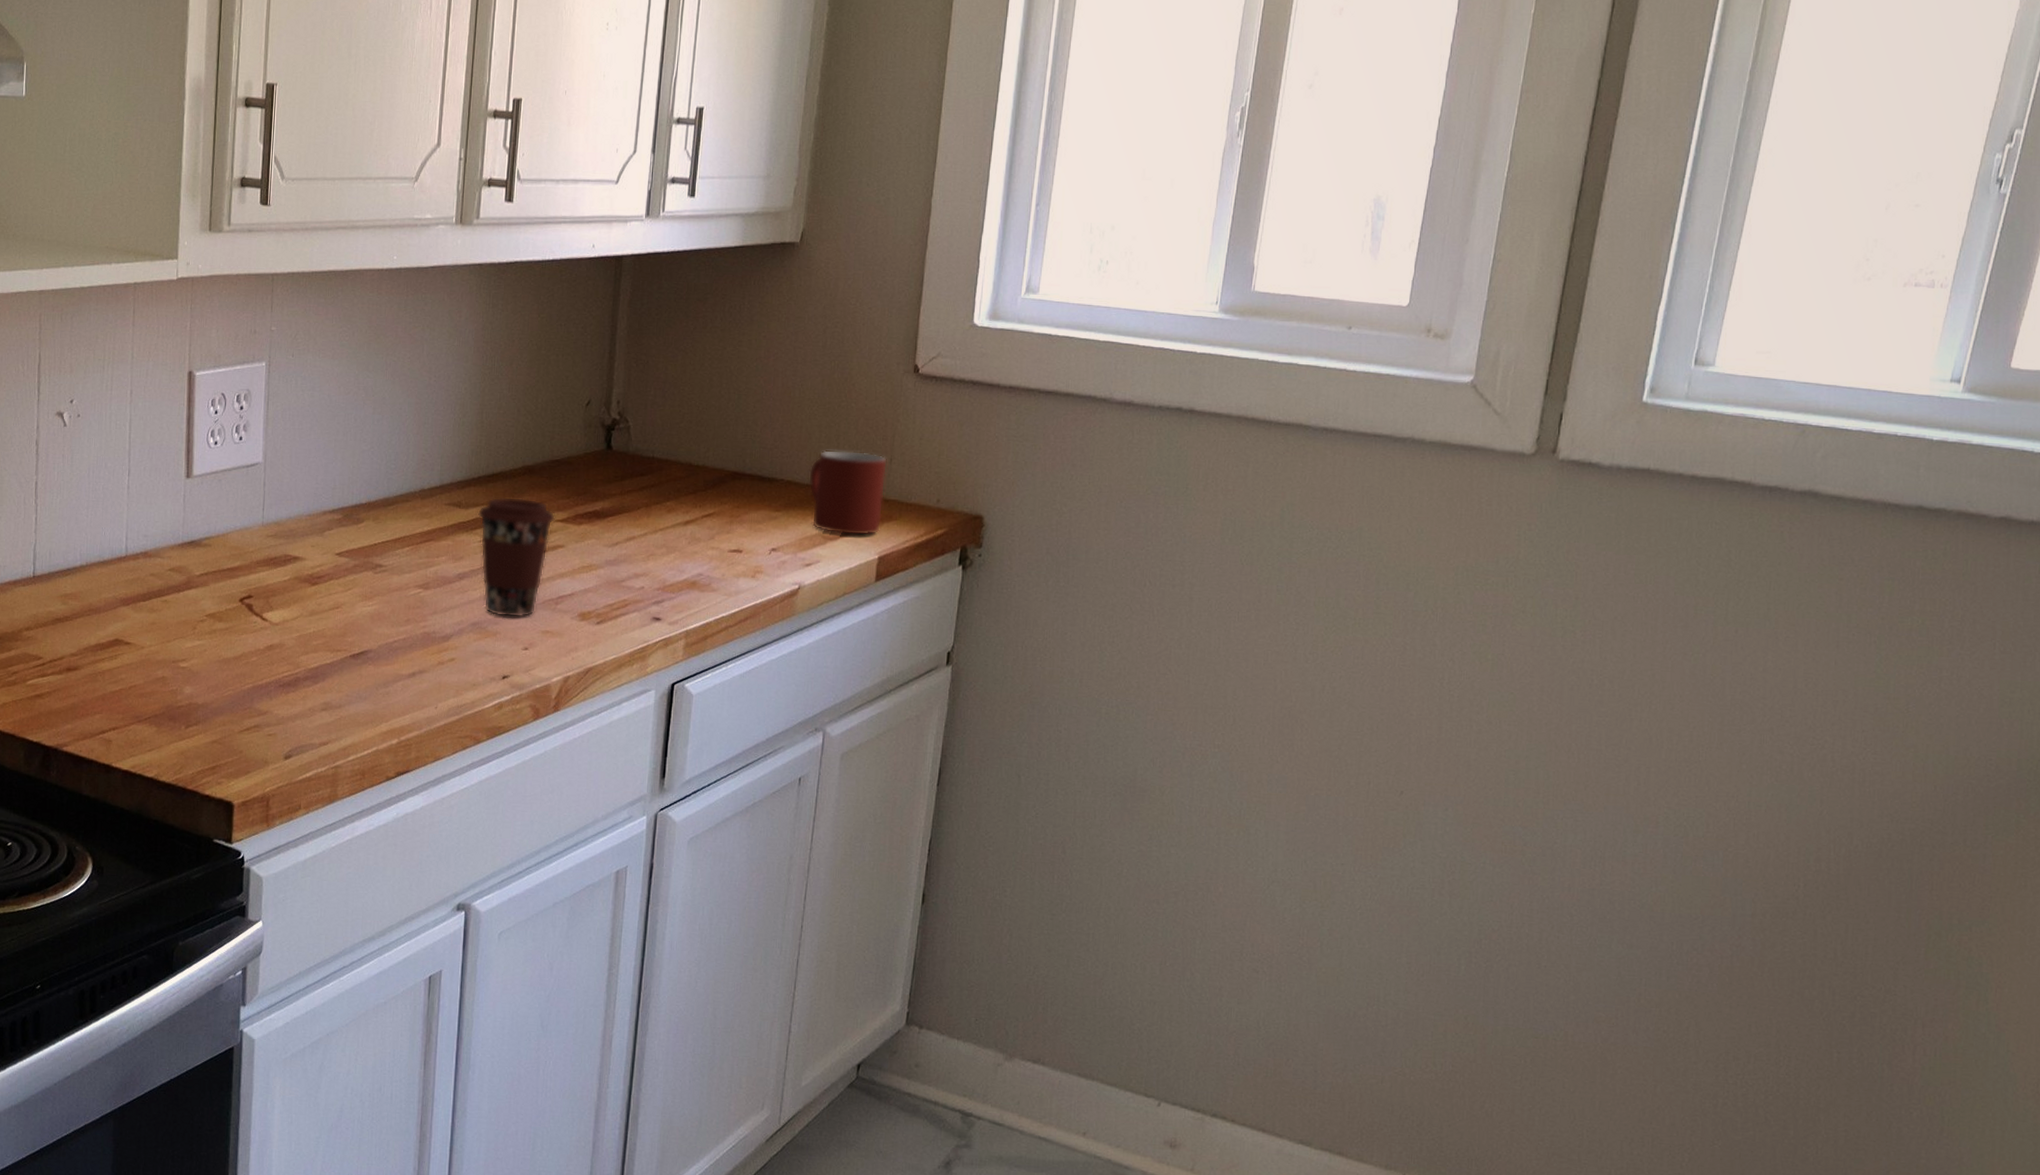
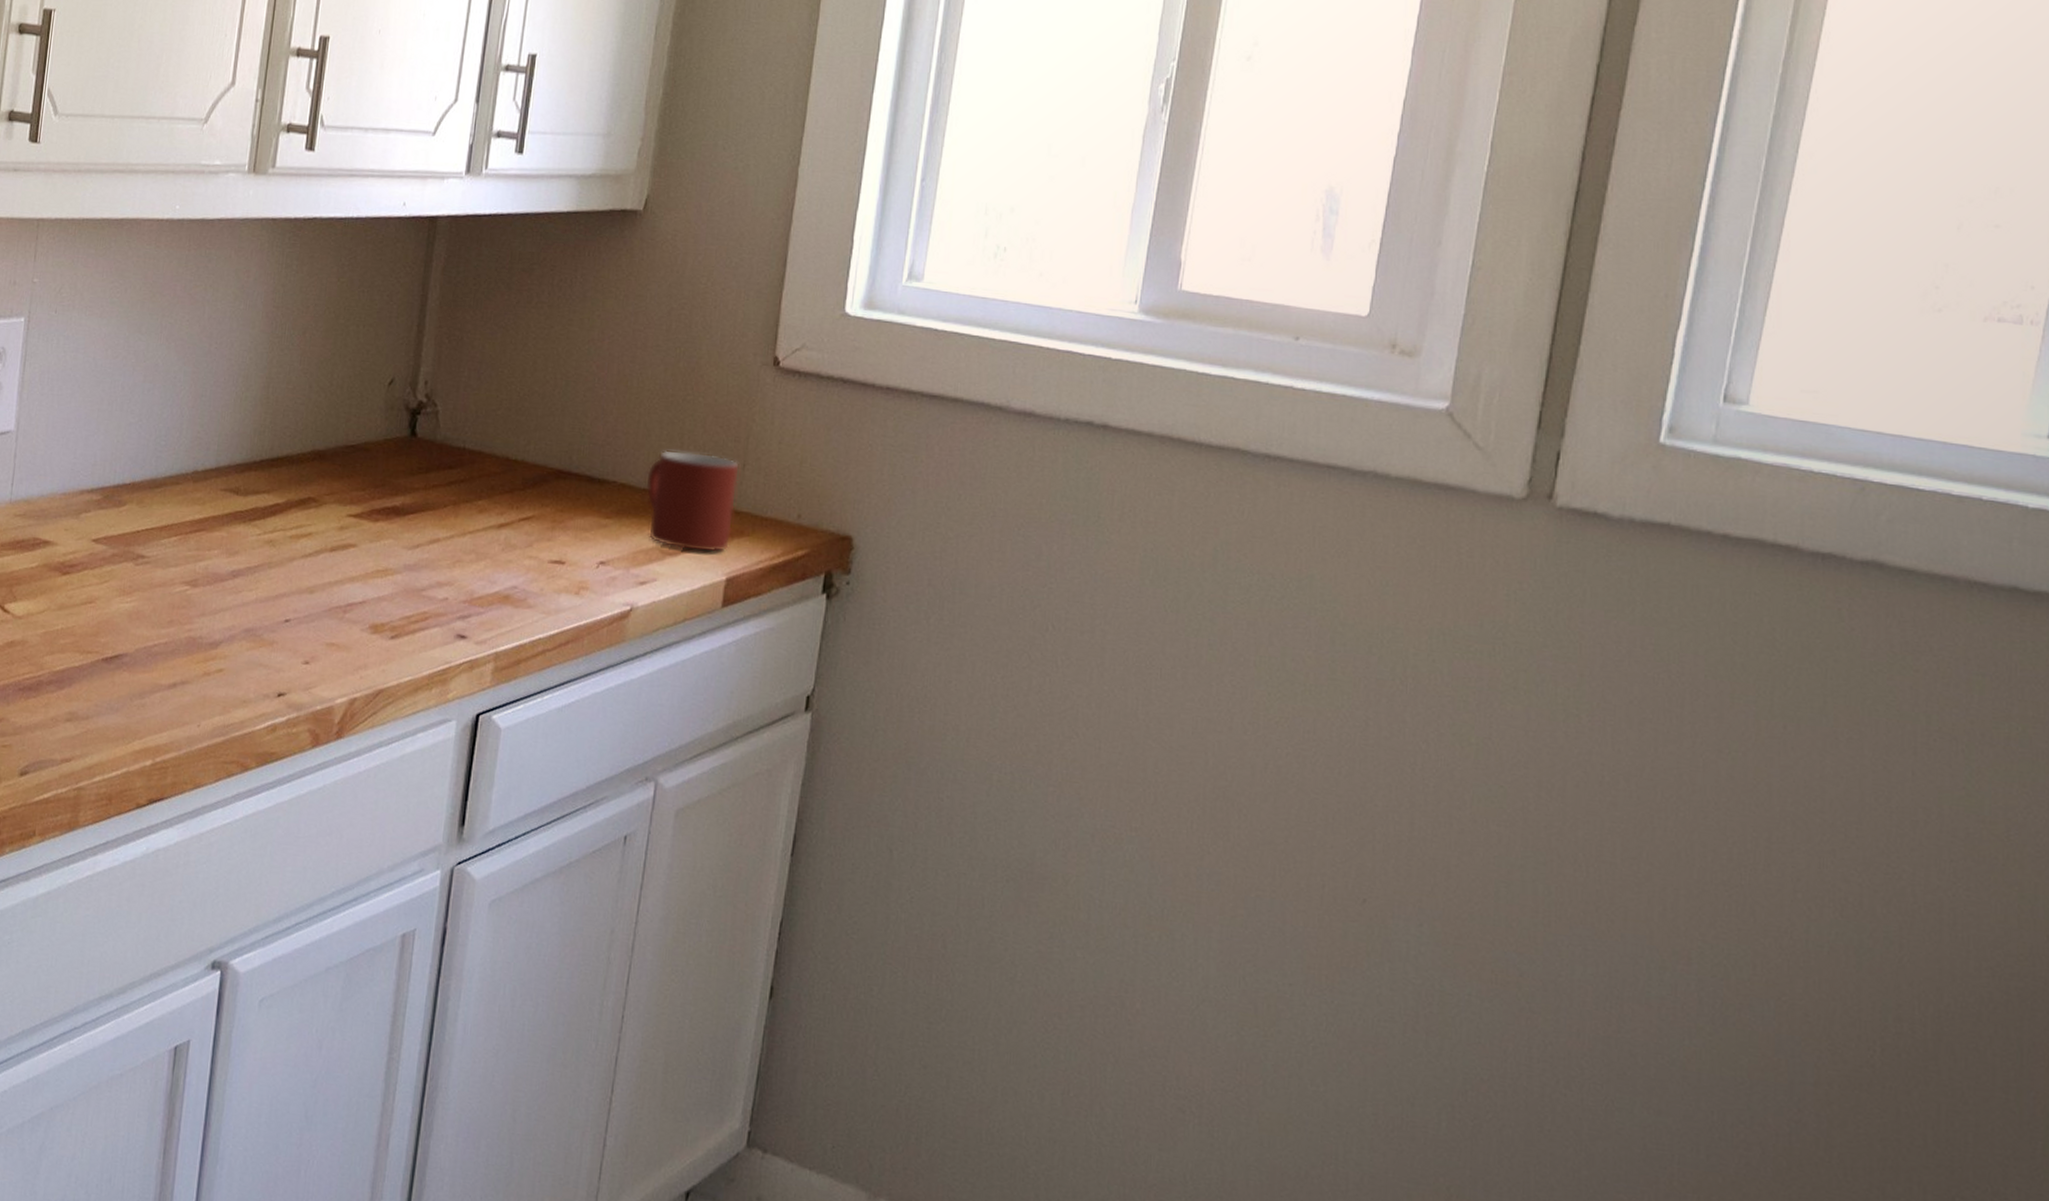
coffee cup: present [477,497,556,618] -> none [257,484,349,626]

